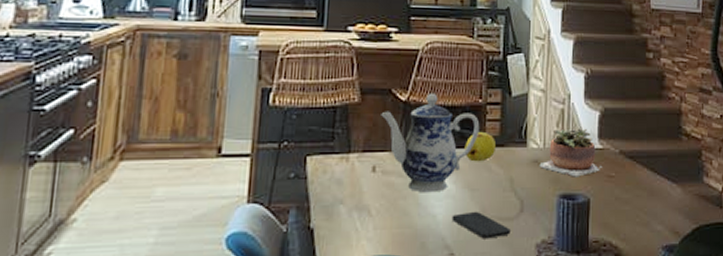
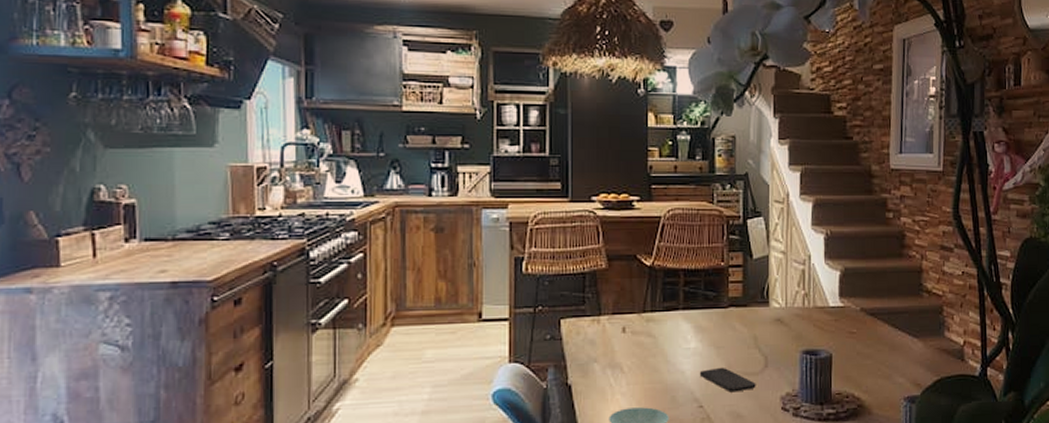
teapot: present [381,92,480,193] -> none [628,257,723,351]
fruit: present [464,131,495,162] -> none [709,292,739,322]
succulent plant: present [539,128,603,177] -> none [782,287,844,334]

